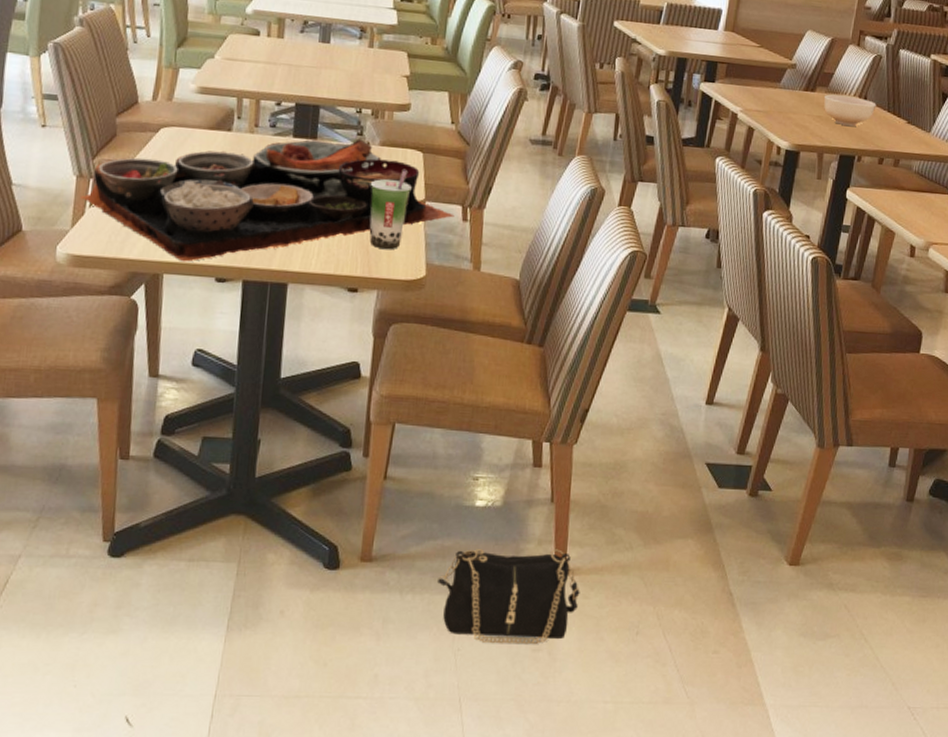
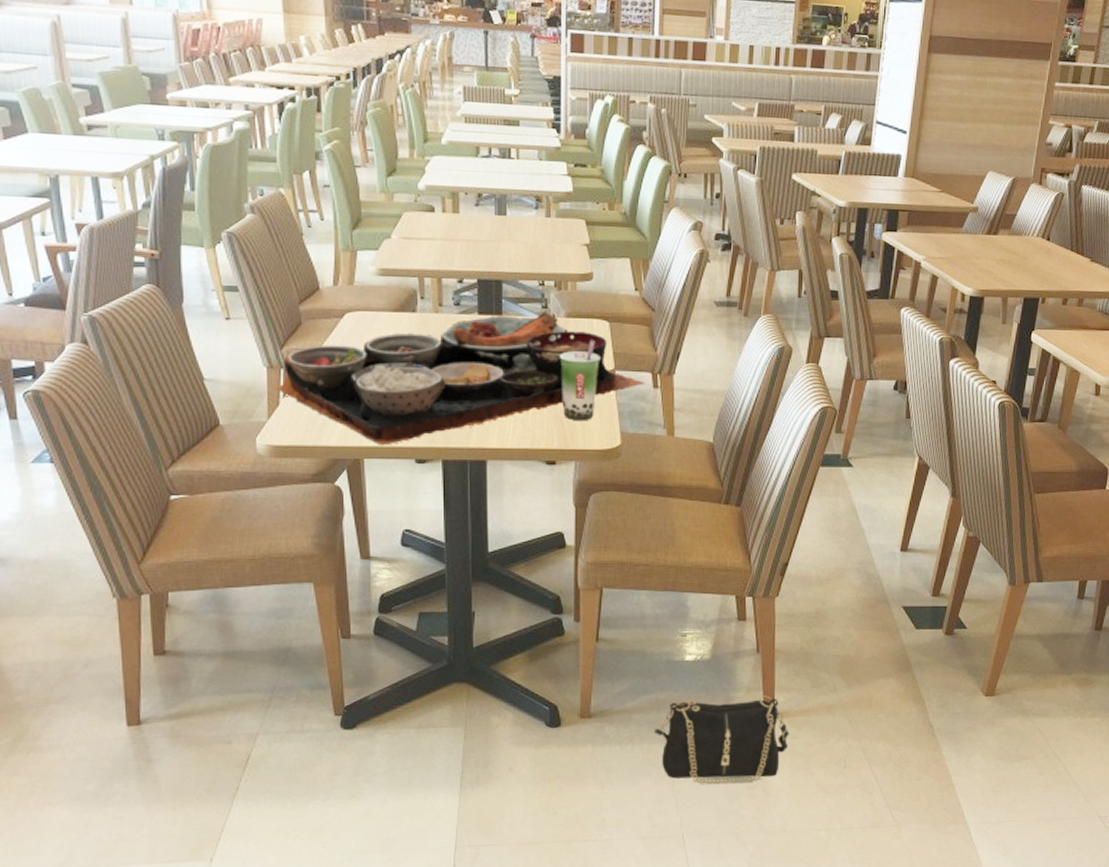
bowl: present [824,94,877,126] -> none [1007,236,1060,268]

